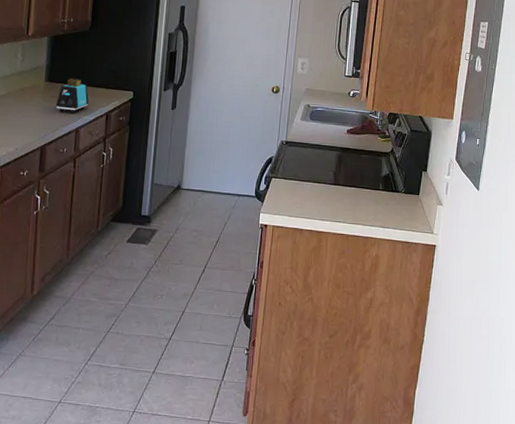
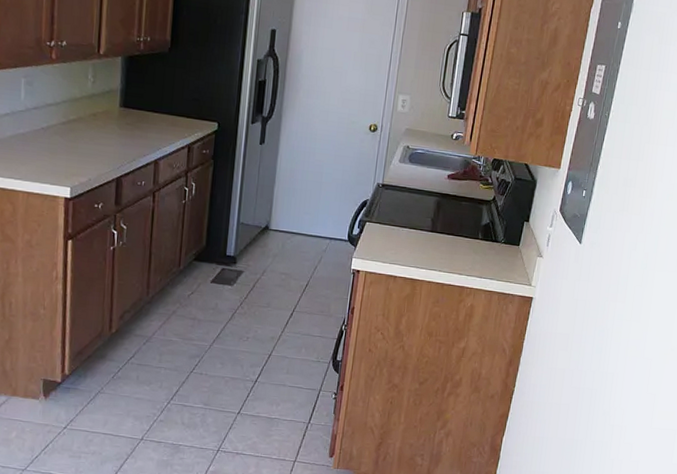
toaster: present [55,78,89,114] -> none [131,104,169,144]

